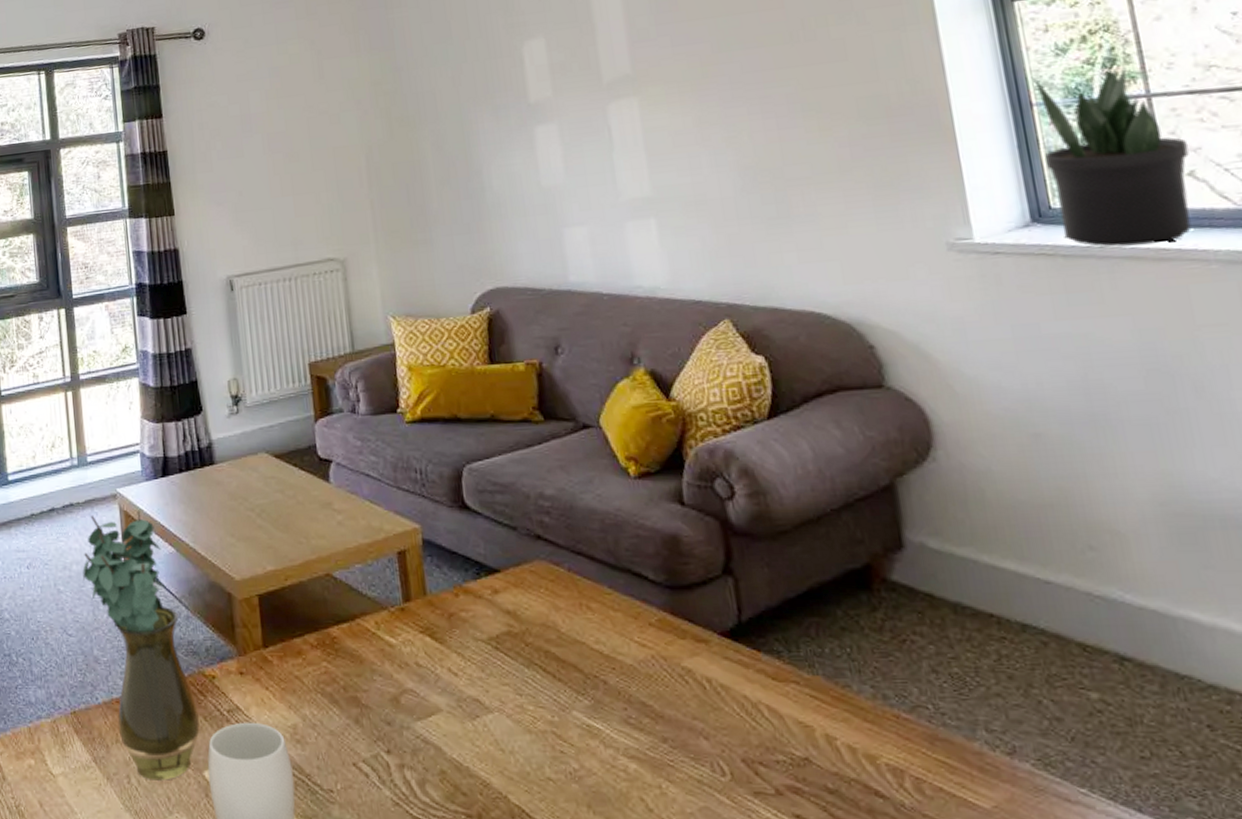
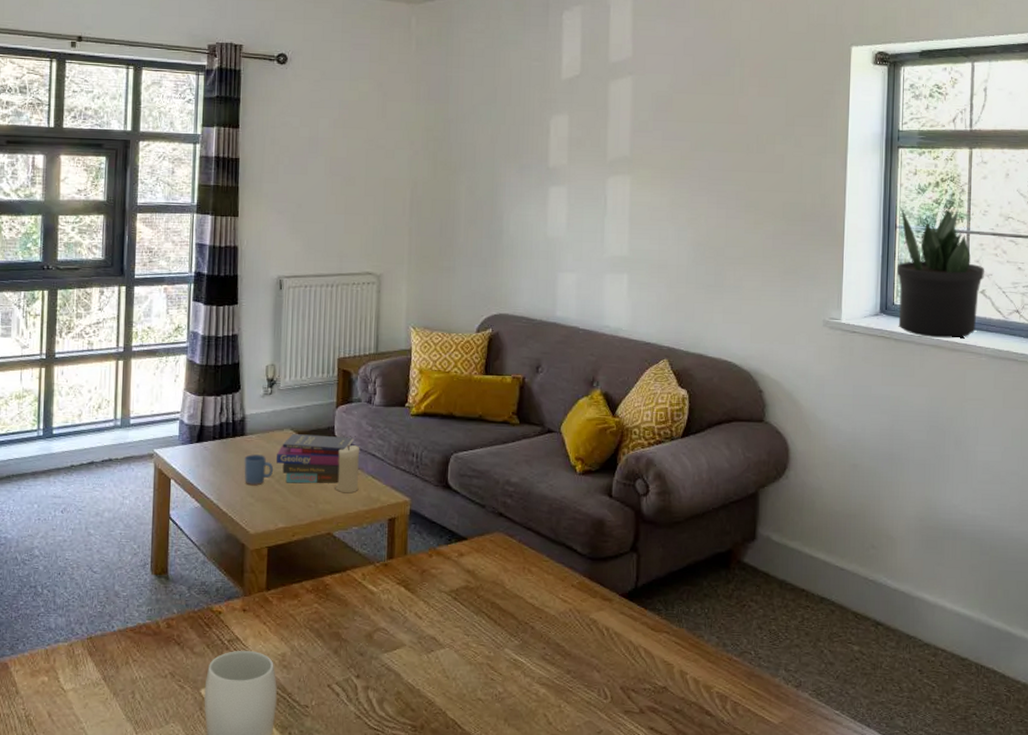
vase: present [82,510,200,781] -> none [113,469,203,696]
mug: none [217,485,253,522] -> present [244,454,274,485]
books: none [254,455,341,517] -> present [277,434,353,484]
candle: none [325,465,355,524] -> present [335,445,360,494]

